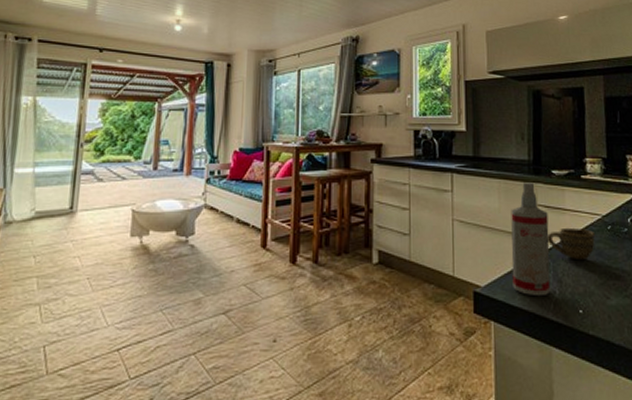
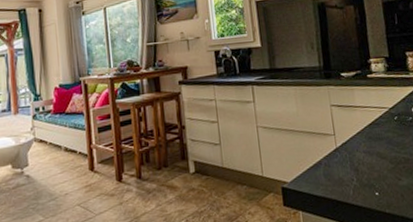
spray bottle: present [511,182,551,297] -> none [307,86,349,186]
cup: present [548,227,595,261] -> none [342,122,385,150]

